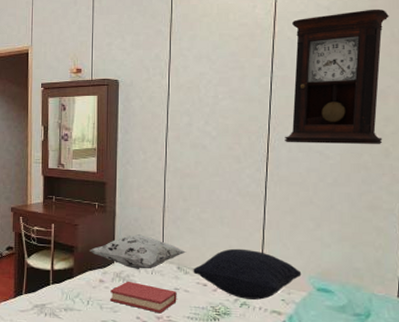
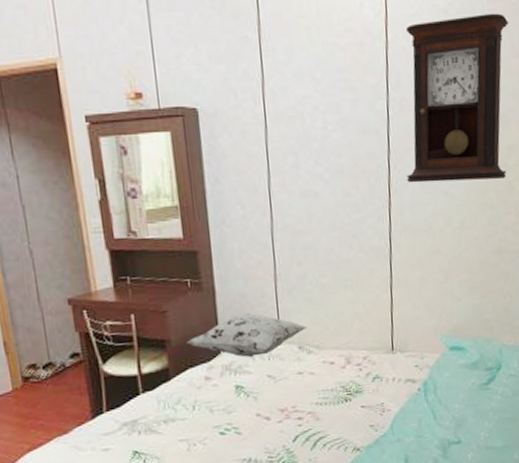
hardback book: present [110,281,177,314] -> none [220,372,302,406]
pillow: present [193,248,302,300] -> none [317,314,434,372]

